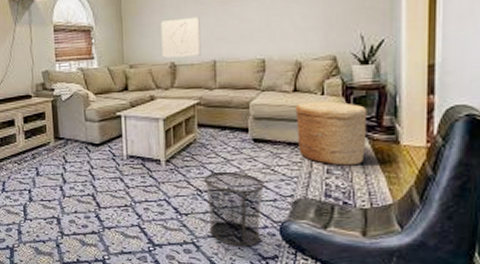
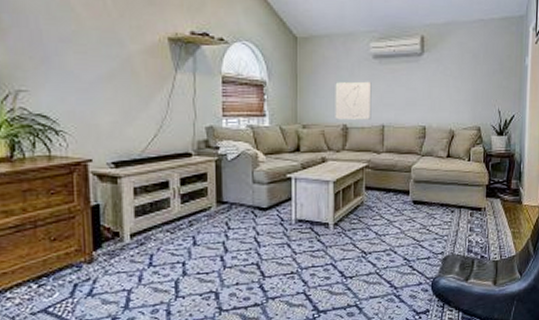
waste bin: present [204,171,264,247] -> none [369,232,421,305]
basket: present [295,101,367,166] -> none [447,167,501,224]

